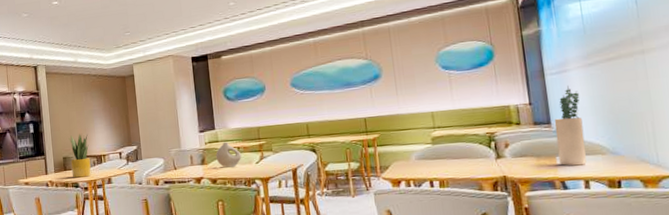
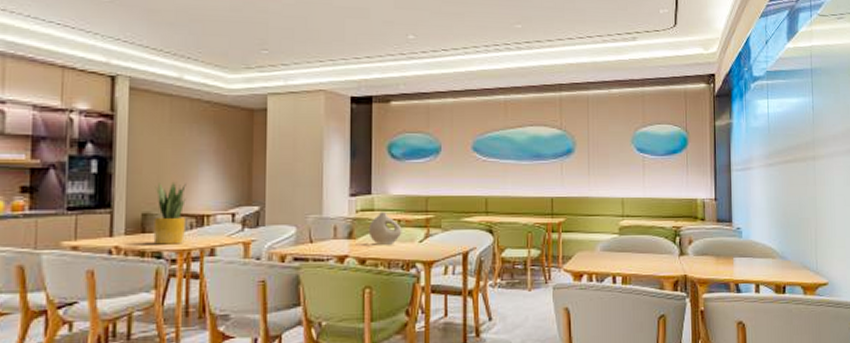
vase: present [554,85,587,166] -> none [735,184,760,268]

